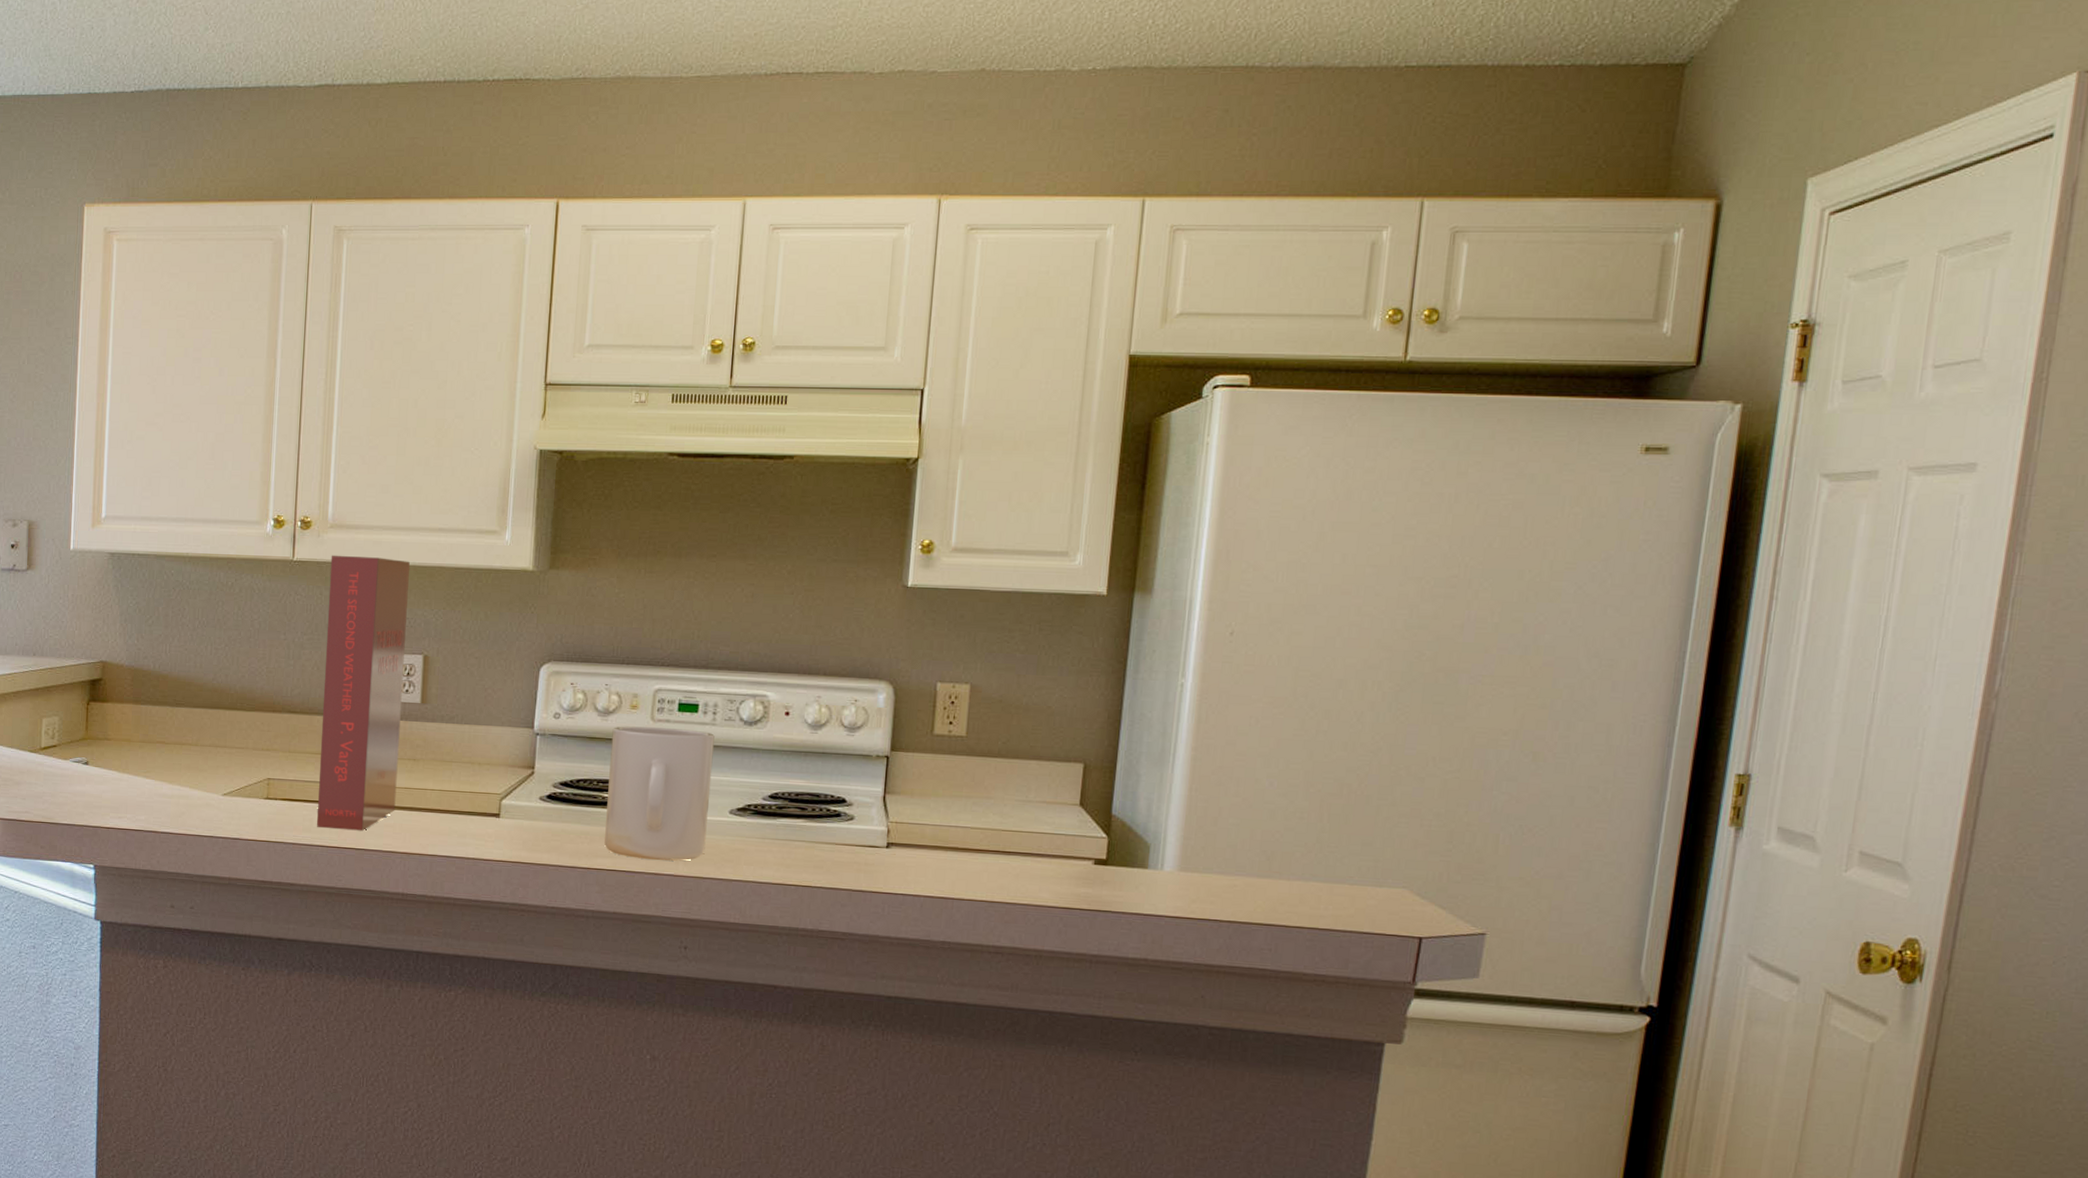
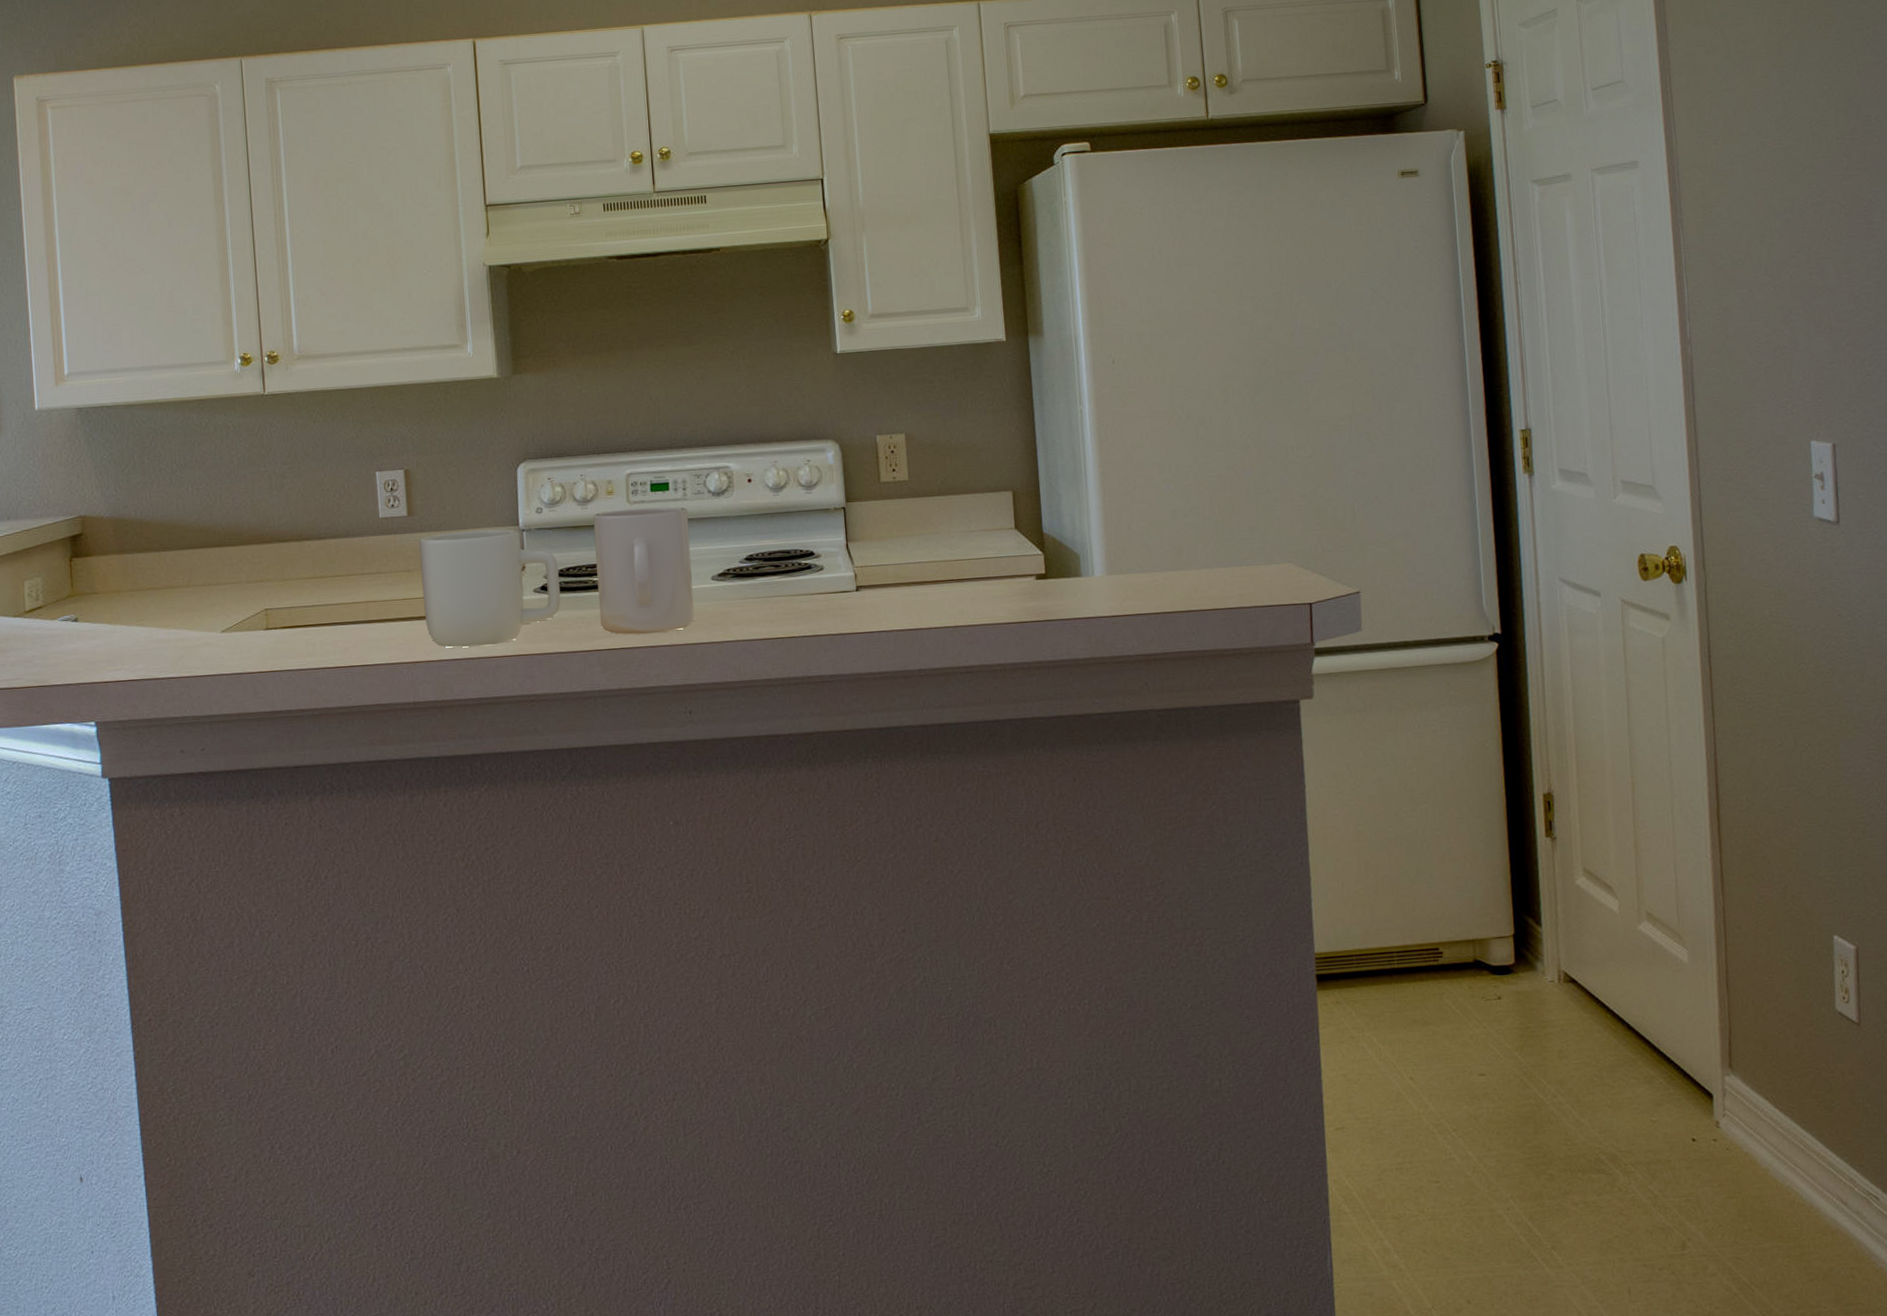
book: present [317,555,410,831] -> none [301,382,396,651]
mug: none [424,726,569,848] -> present [419,529,561,648]

